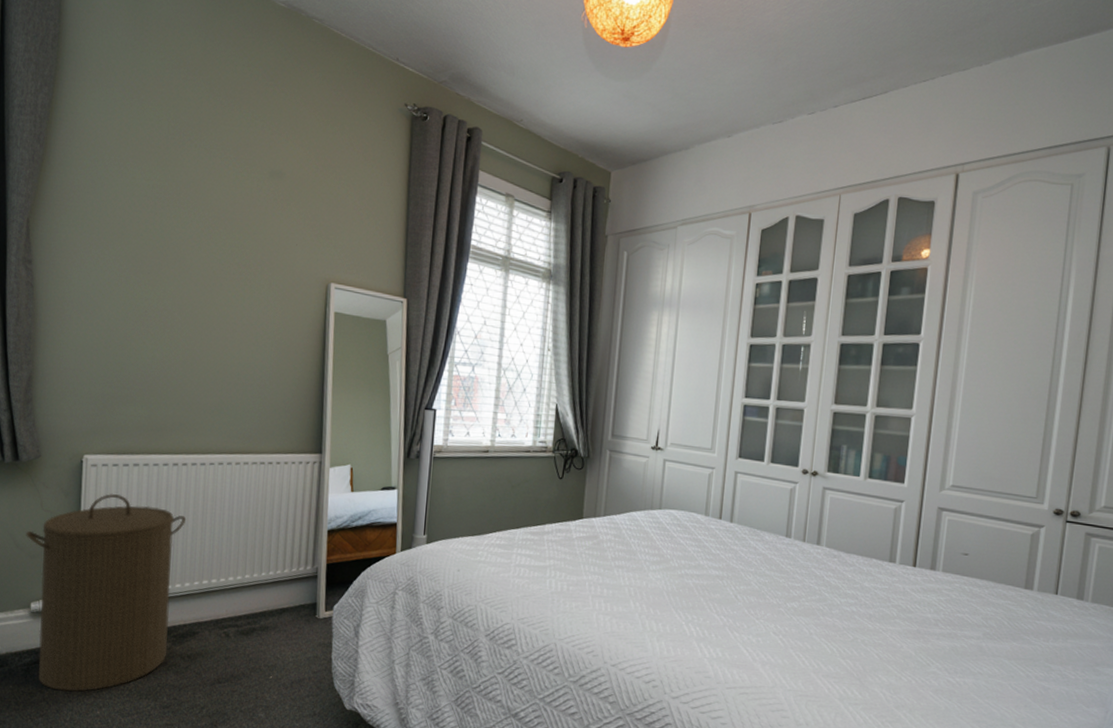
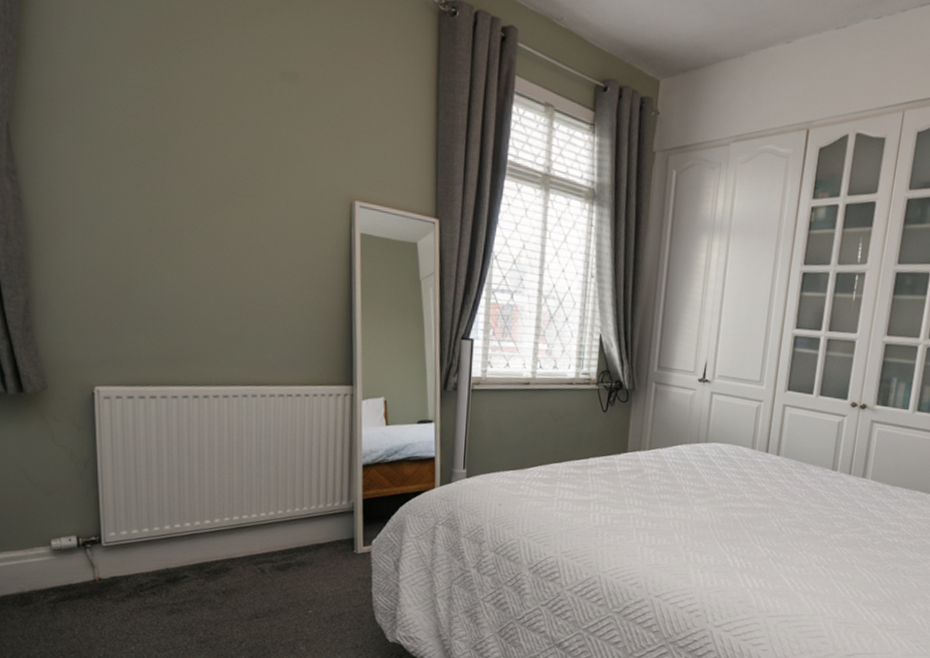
laundry hamper: present [26,493,187,692] -> none [39,426,212,629]

